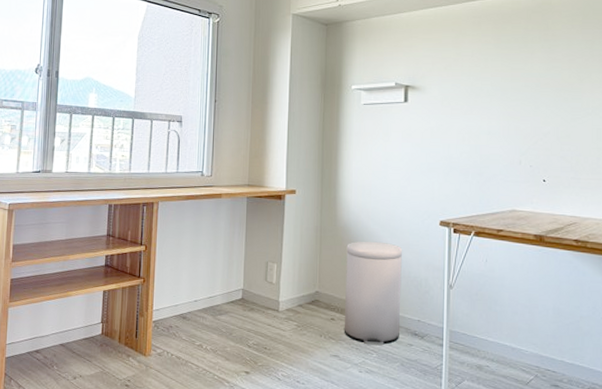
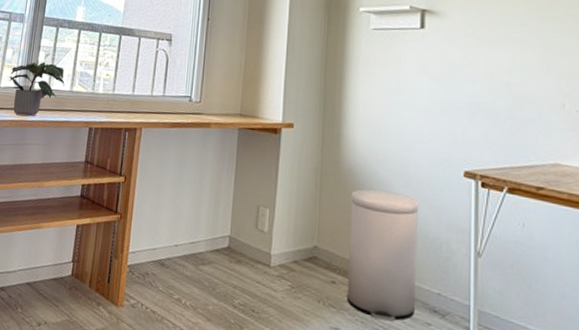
potted plant: none [27,146,82,198] -> present [9,61,65,117]

